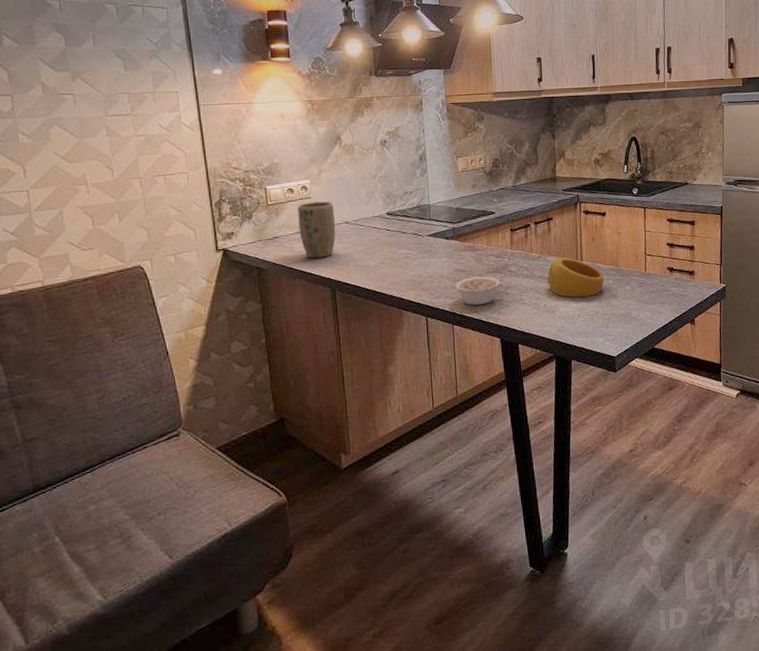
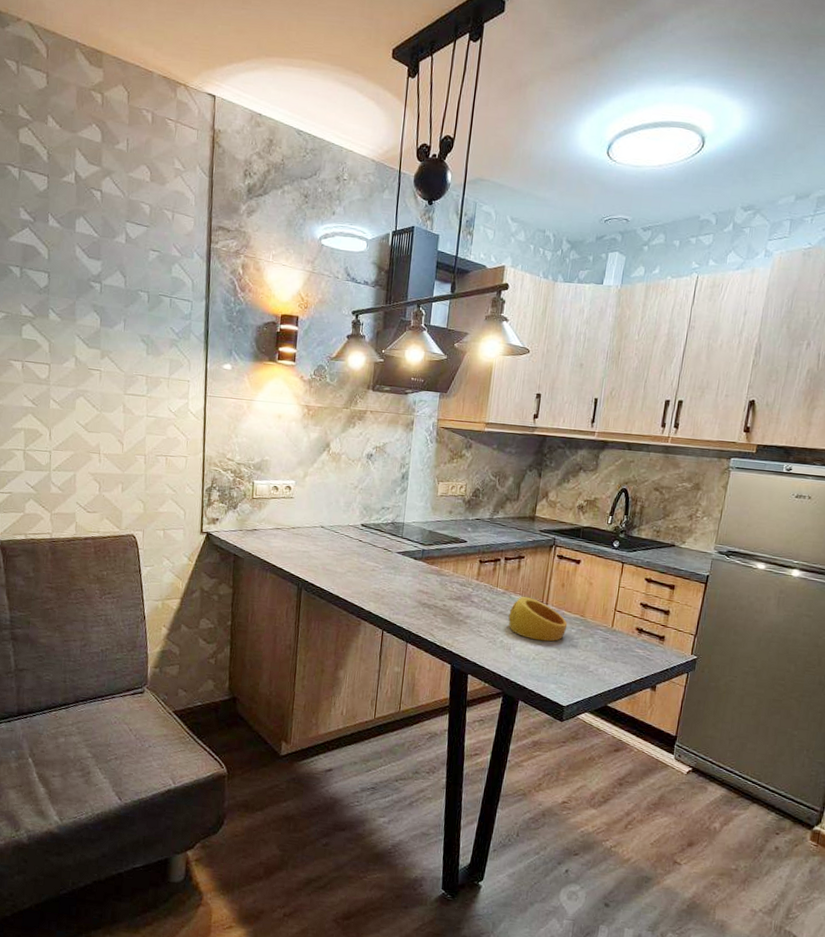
plant pot: present [298,201,336,259] -> none [277,501,313,557]
legume: present [455,274,509,305] -> none [415,600,470,629]

